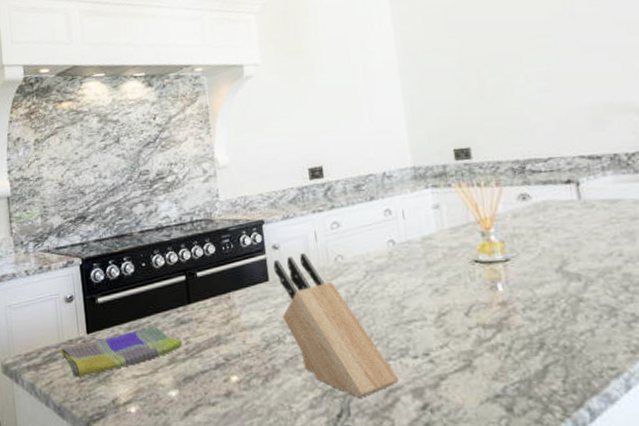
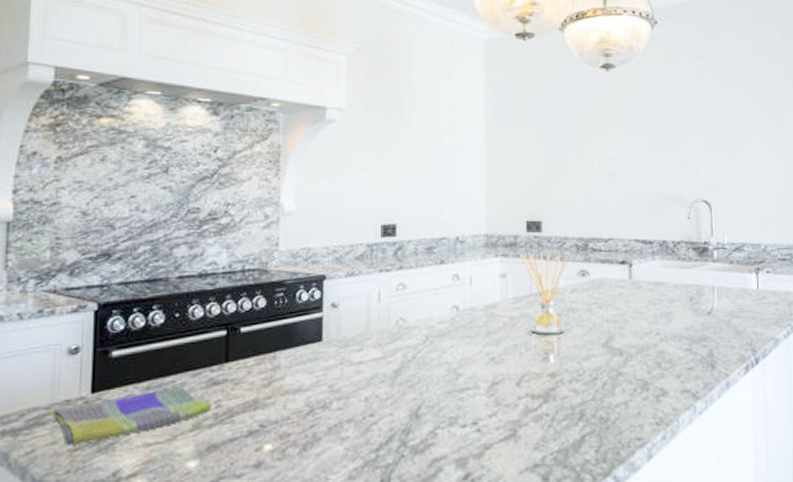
knife block: present [273,253,399,398] -> none [330,314,445,468]

